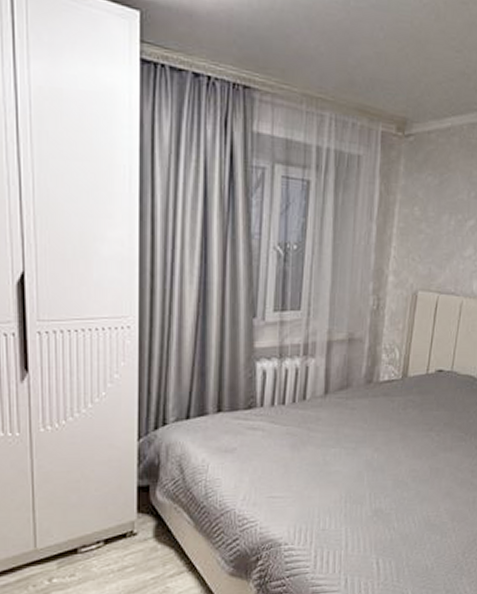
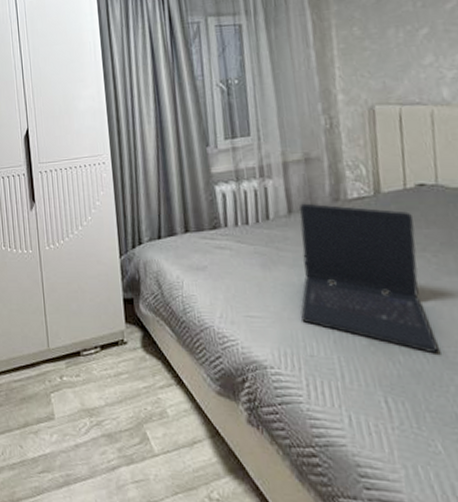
laptop: none [320,384,428,519] -> present [300,203,439,354]

